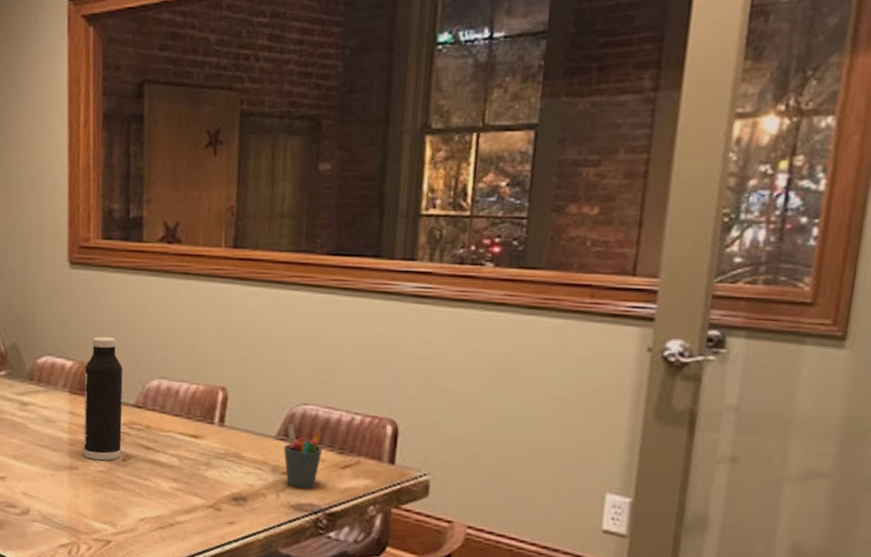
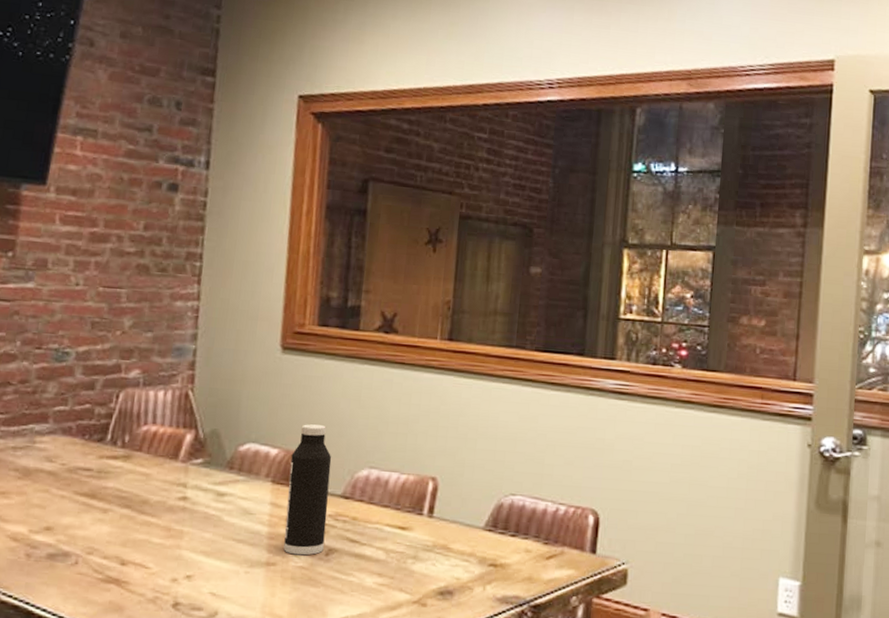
pen holder: present [284,423,323,489] -> none [491,514,529,581]

